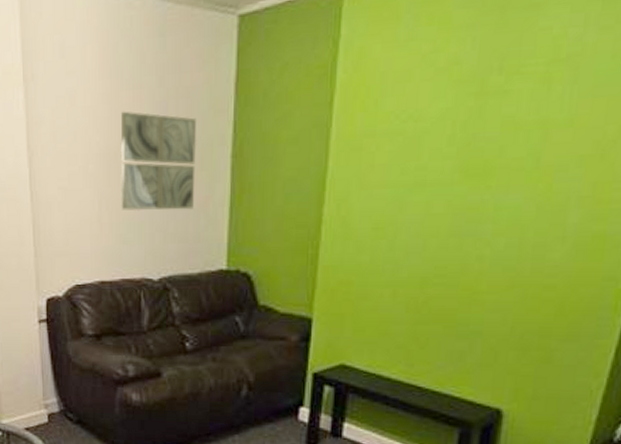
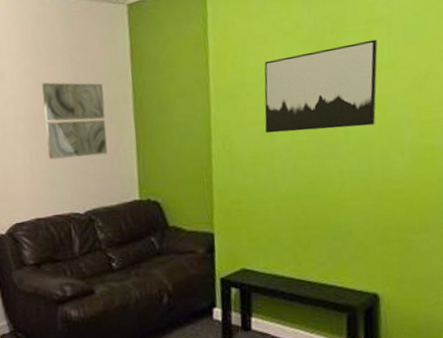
wall art: none [392,86,557,201] -> present [264,39,378,134]

